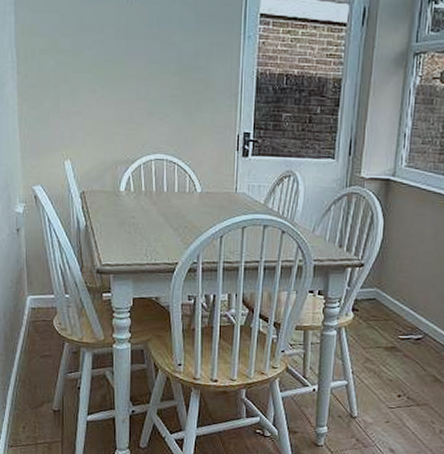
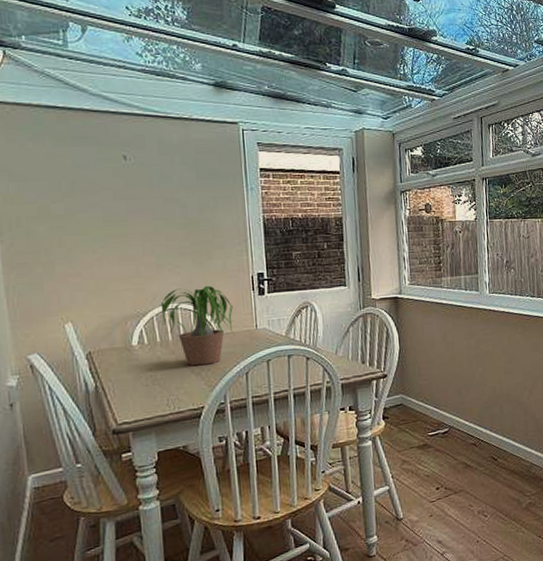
potted plant: none [145,139,216,222] -> present [159,286,235,366]

